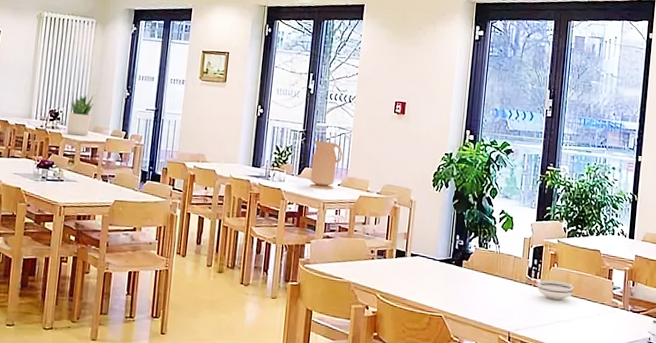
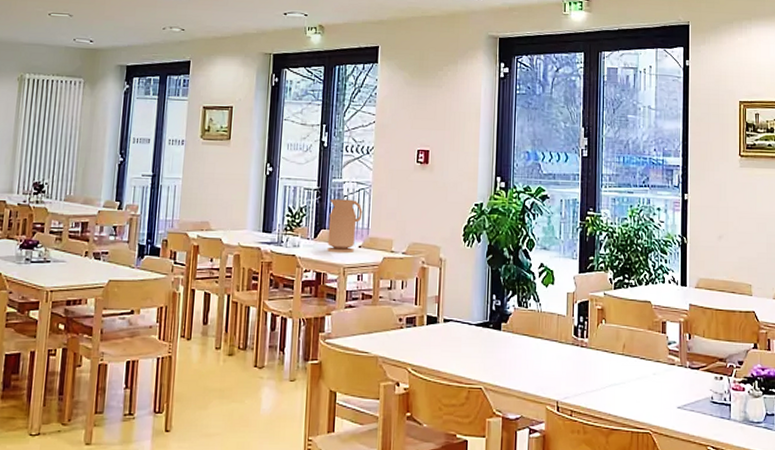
planter: present [66,94,94,136] -> none [52,162,83,210]
bowl: present [537,280,575,301] -> none [584,339,626,361]

